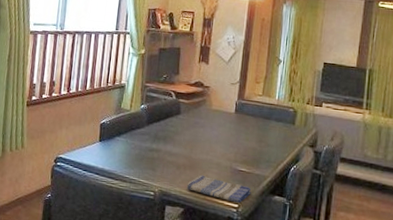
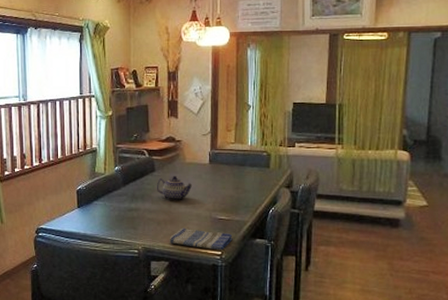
teapot: none [179,121,216,147] -> present [156,176,193,201]

